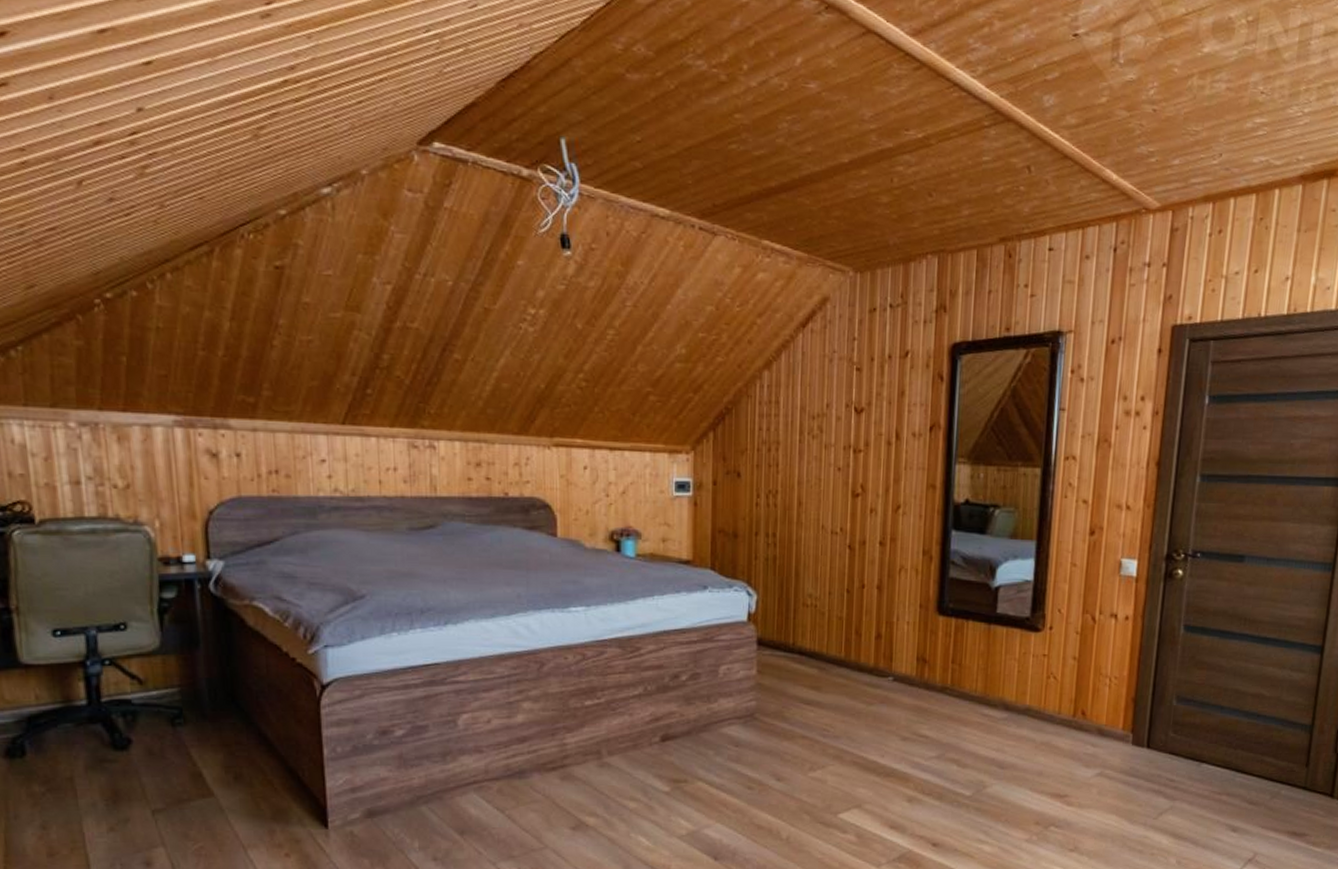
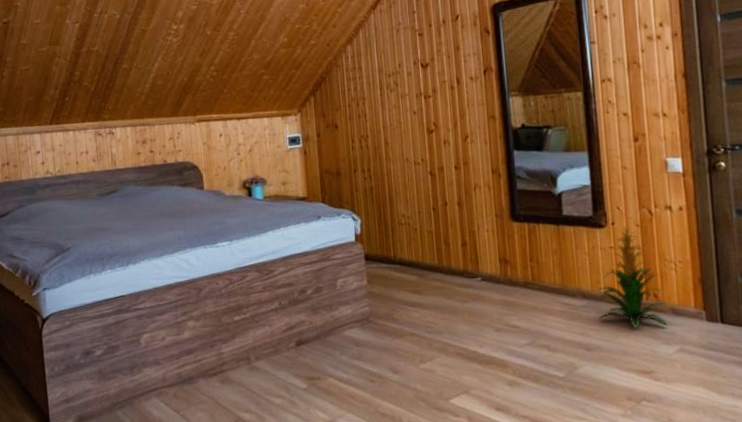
indoor plant: none [1019,628,1094,748] -> present [599,223,668,329]

